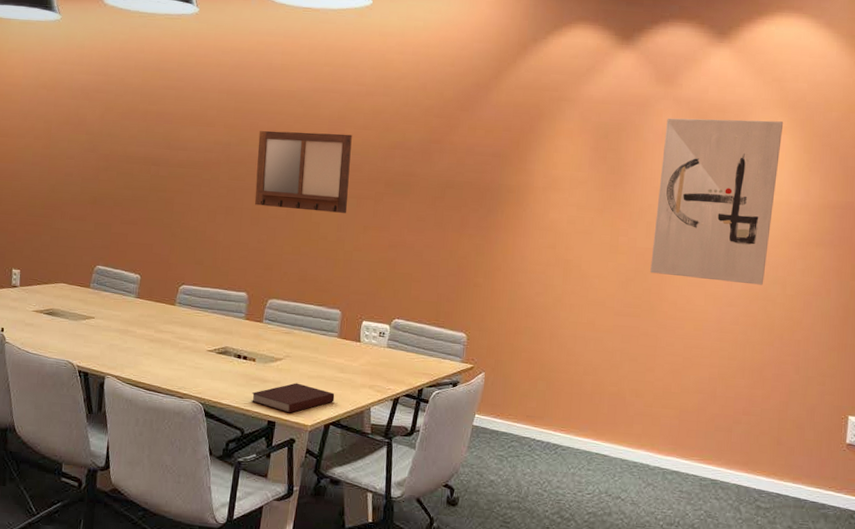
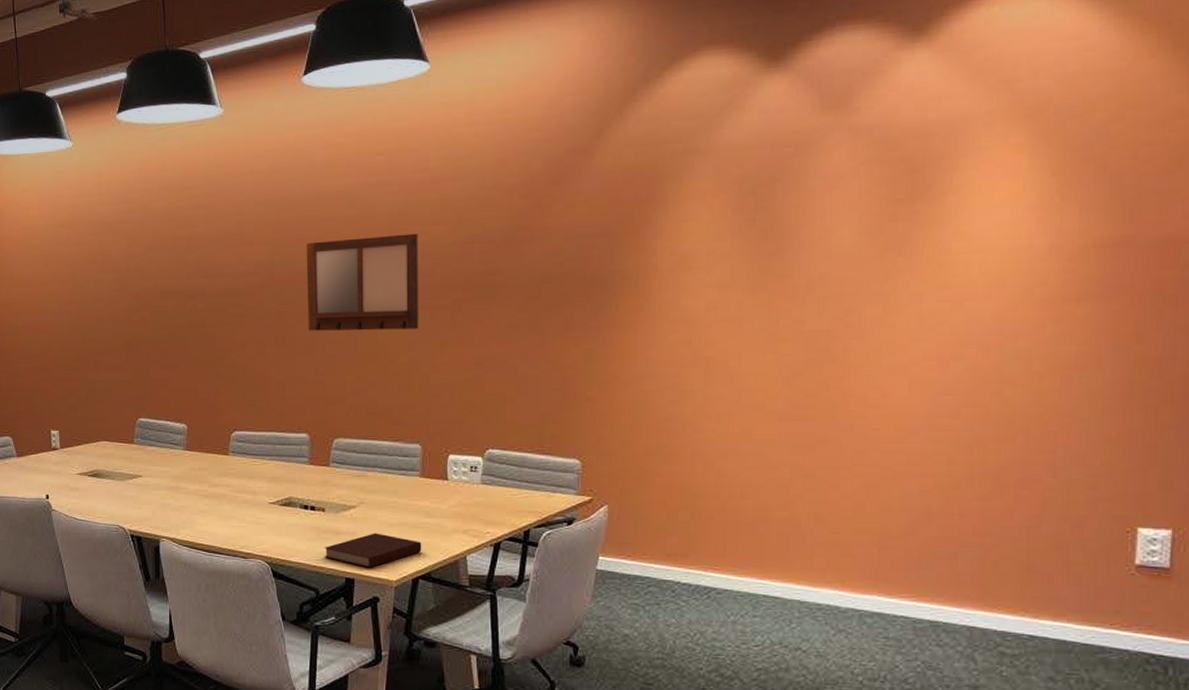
wall art: present [650,118,784,285] -> none [827,137,1018,364]

